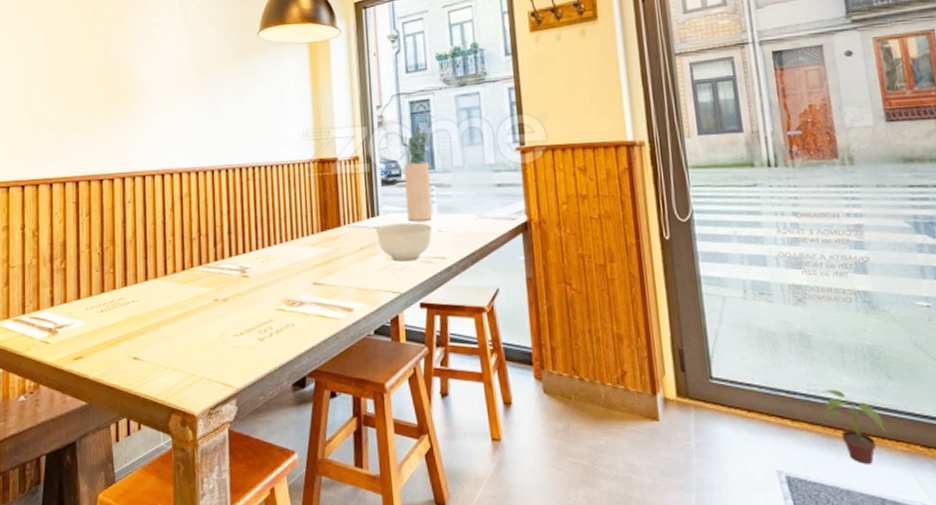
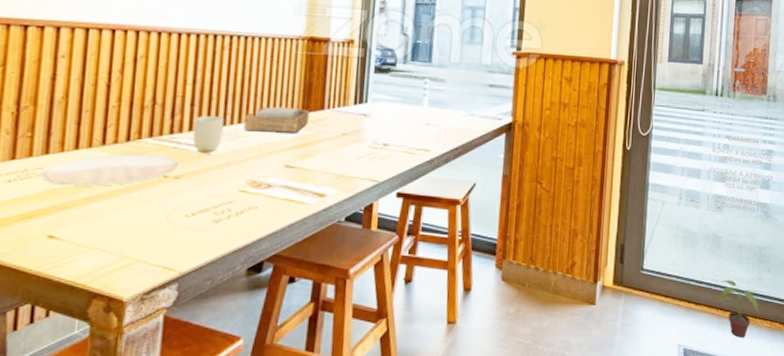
plate: none [123,280,225,313] -> present [41,153,179,187]
cup: none [232,241,258,276] -> present [192,115,225,152]
napkin holder: none [273,227,329,253] -> present [243,106,310,133]
bowl: present [376,222,432,262] -> none [361,112,420,151]
vase: present [403,123,432,222] -> none [396,15,429,114]

